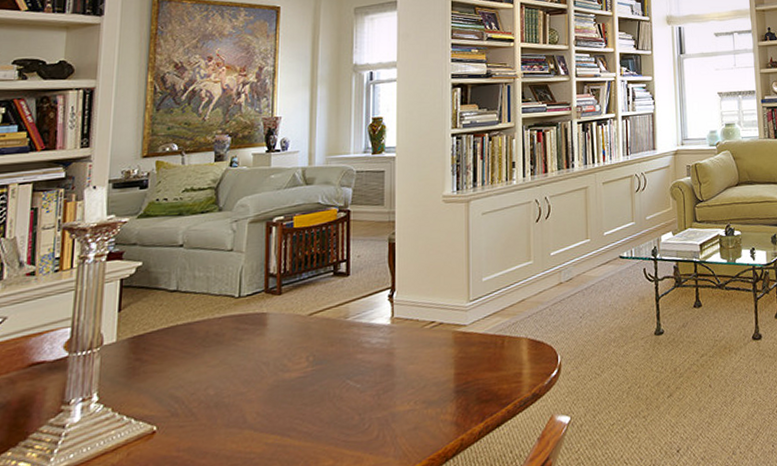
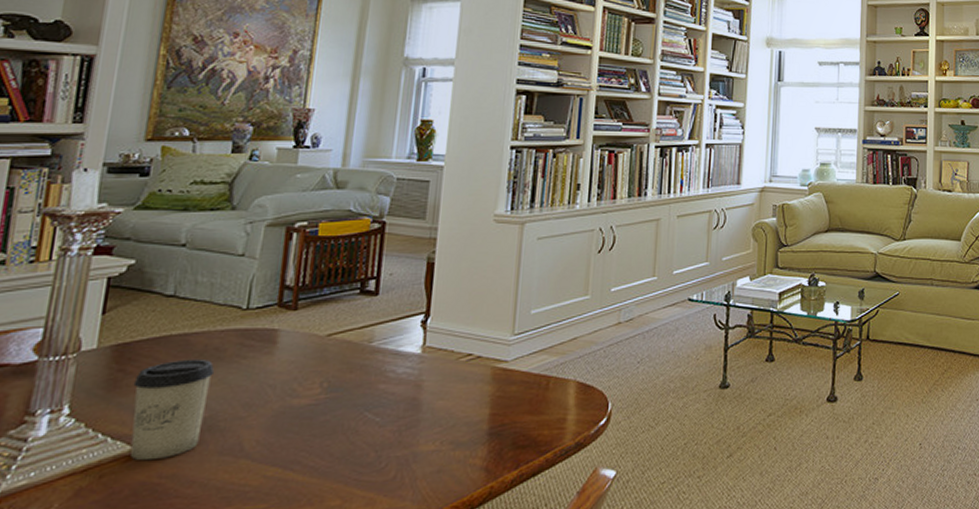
cup: none [149,344,215,438] -> present [130,358,214,461]

